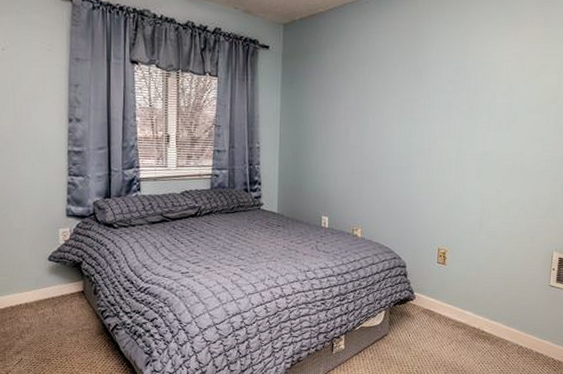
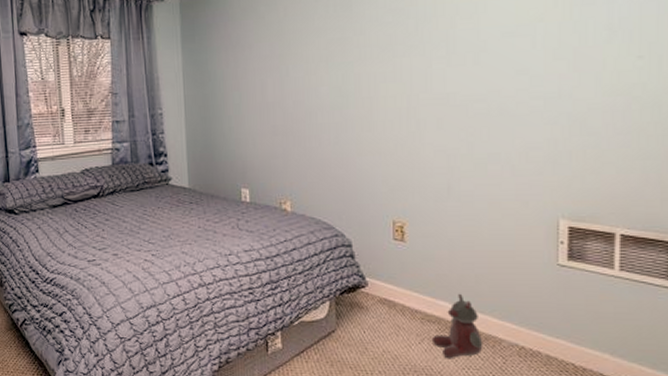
stuffed bear: none [458,305,495,355] -> present [431,293,483,358]

